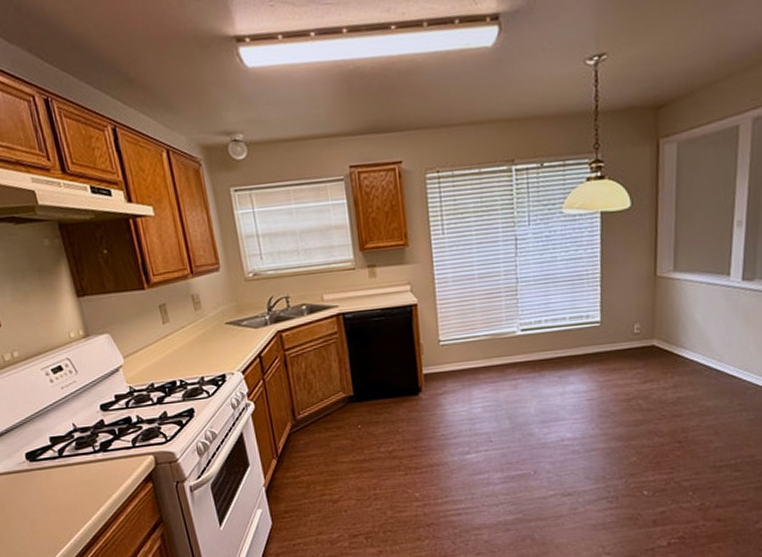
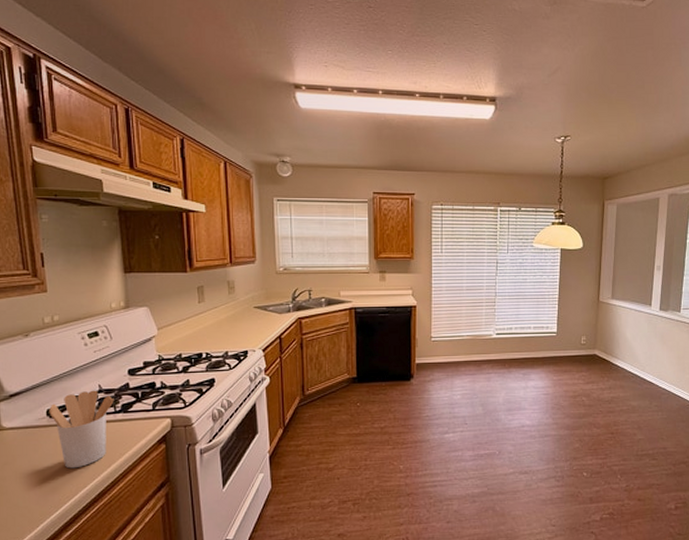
utensil holder: none [27,429,93,513] -> present [49,390,114,469]

